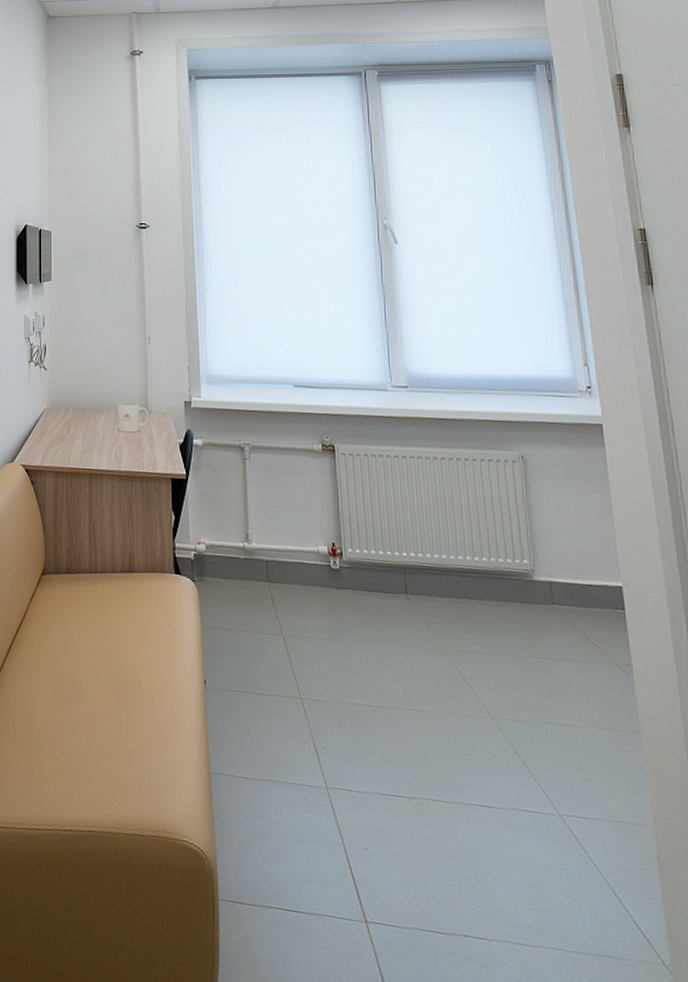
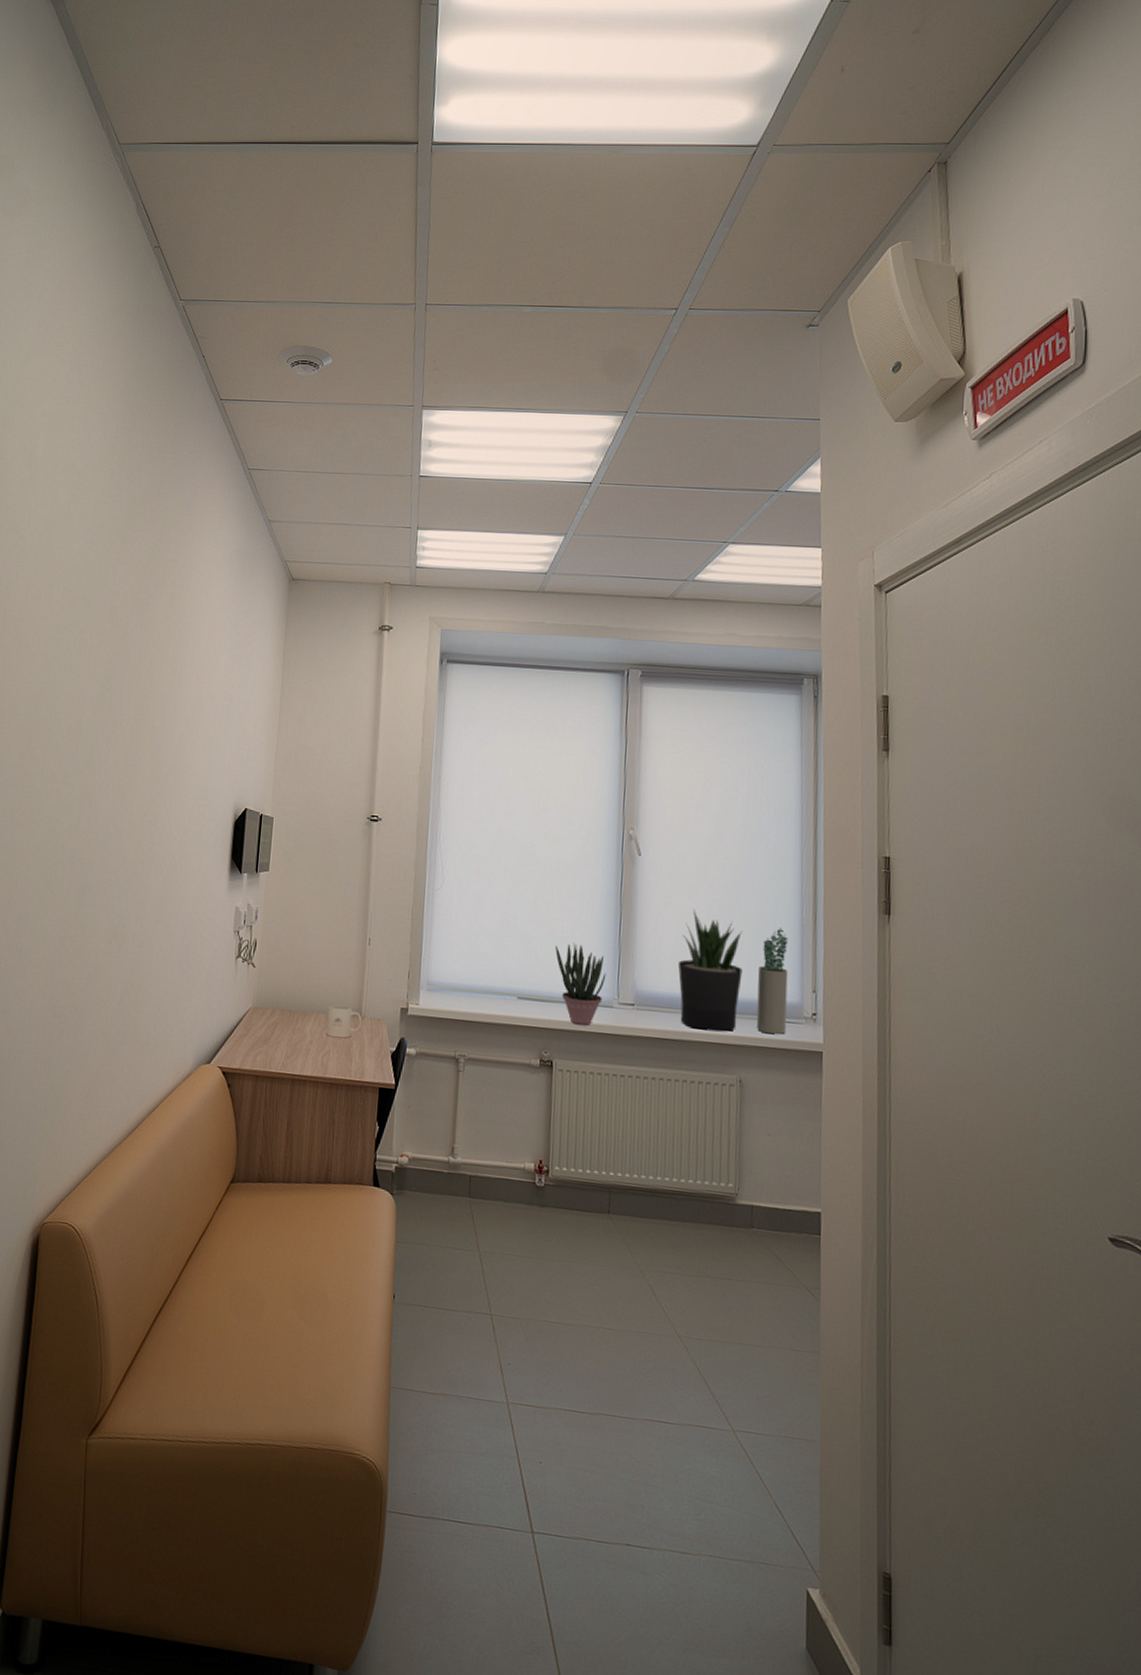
potted plant: none [325,330,377,411] -> present [555,942,606,1027]
planter: none [445,291,512,410] -> present [677,909,743,1033]
vase: none [526,304,563,410] -> present [756,927,789,1035]

